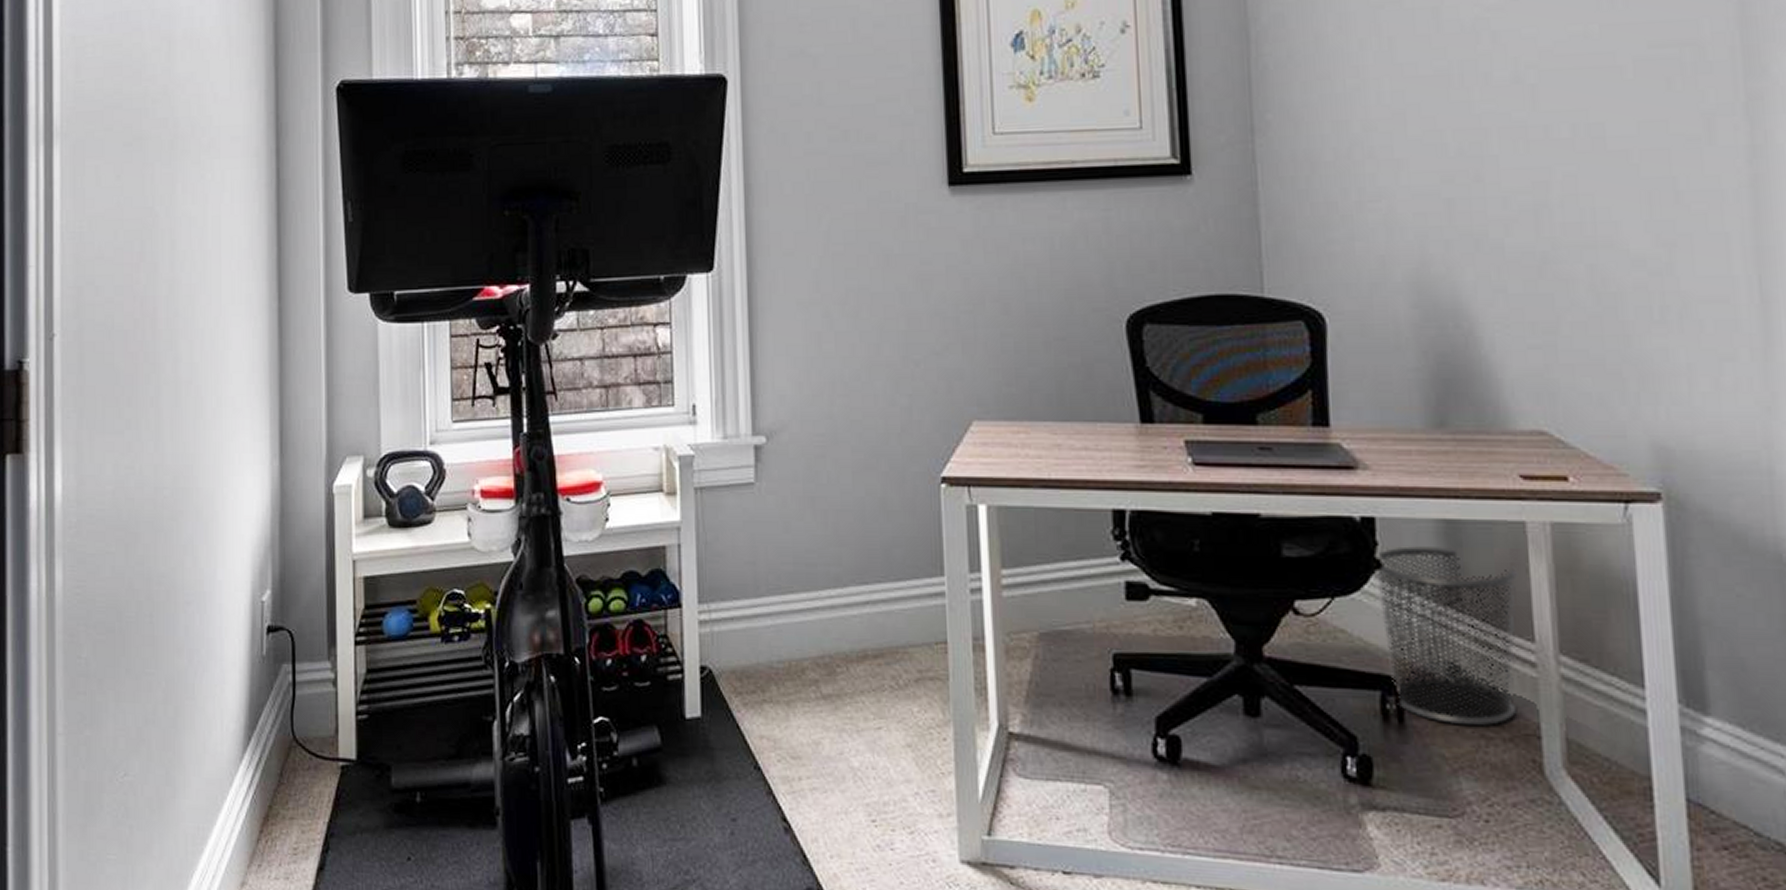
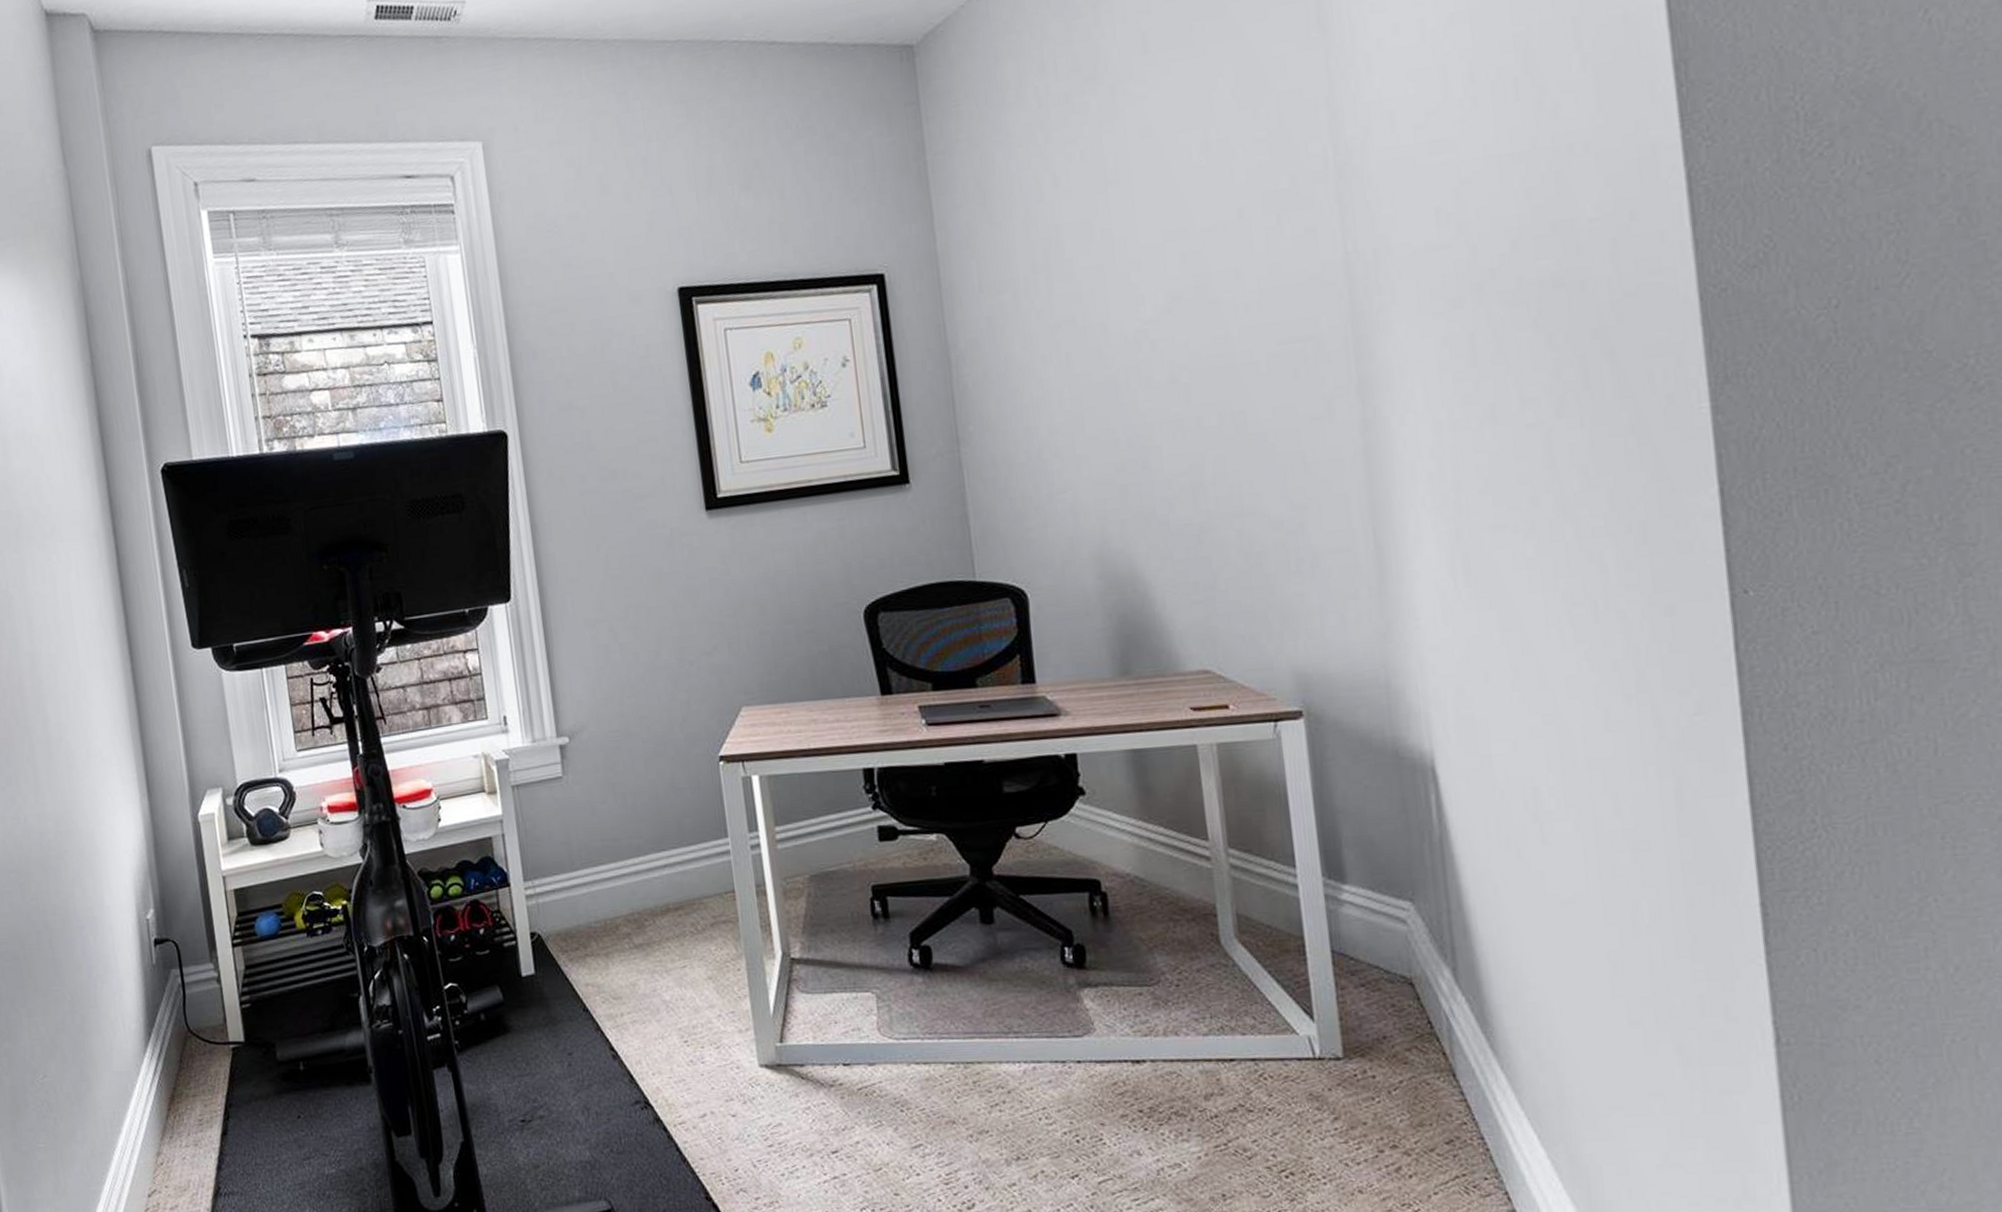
waste bin: present [1375,546,1519,726] -> none [1078,772,1196,913]

